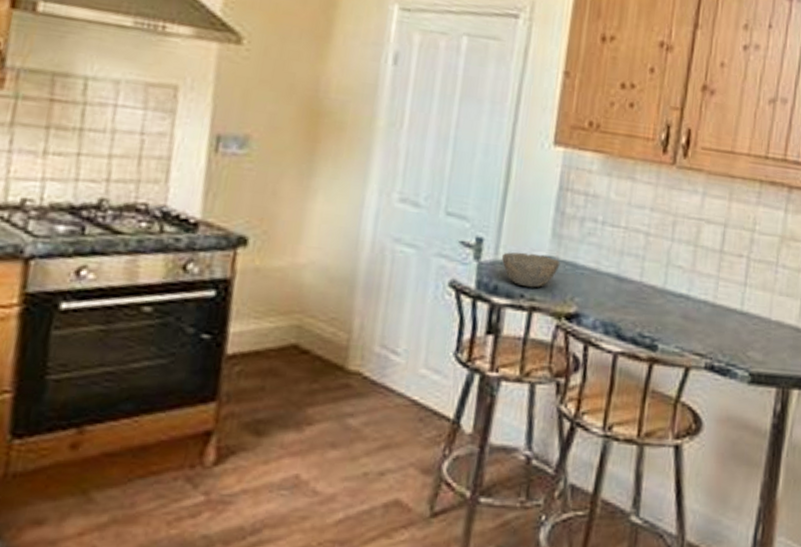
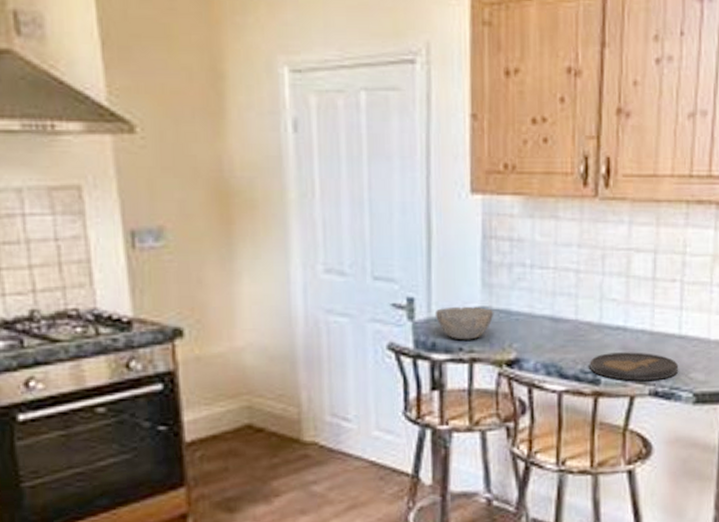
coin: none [648,319,738,354] -> present [590,352,679,381]

